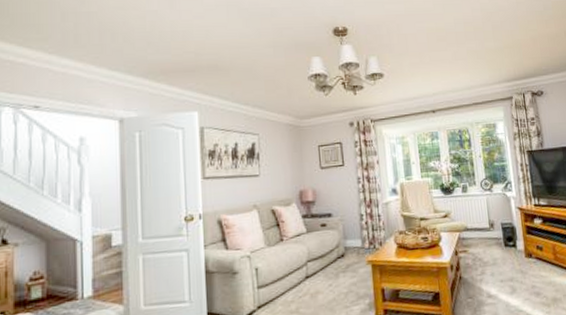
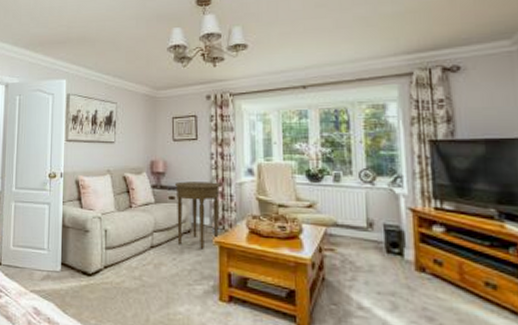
side table: none [325,204,371,271] -> present [174,181,221,249]

